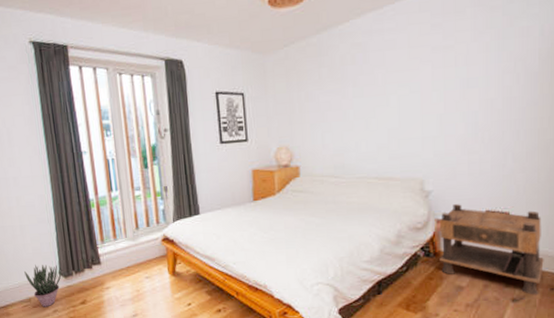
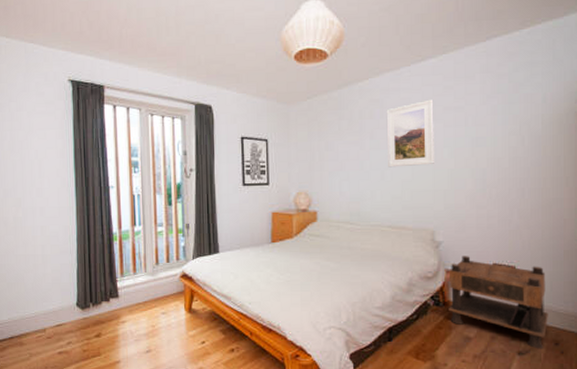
potted plant: present [24,264,62,308] -> none [42,294,79,339]
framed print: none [369,39,422,116] -> present [386,99,434,168]

